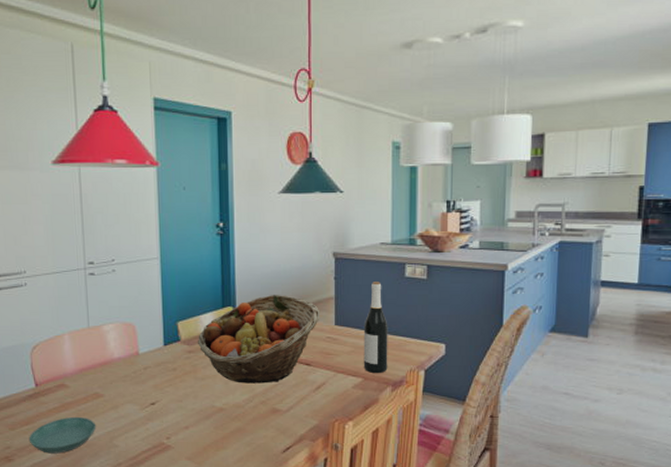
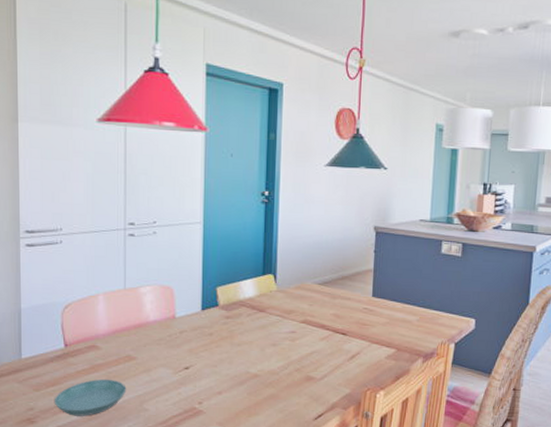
fruit basket: present [198,295,320,384] -> none [236,264,359,351]
wine bottle: present [363,282,388,374] -> none [397,256,423,346]

